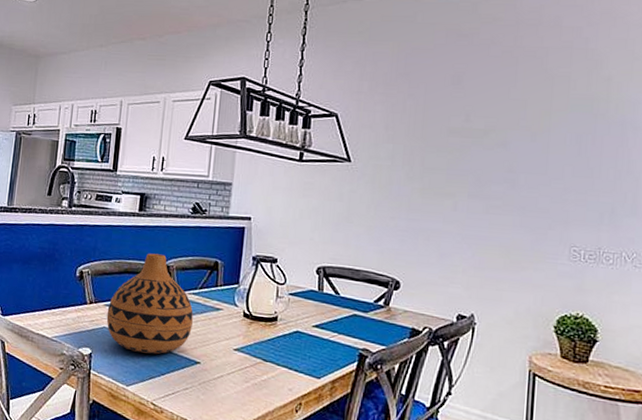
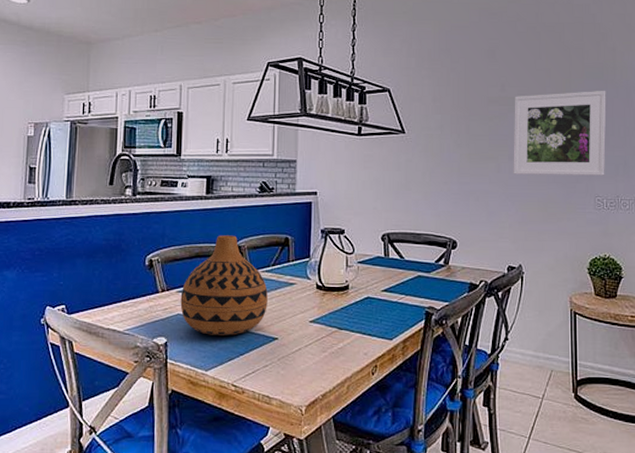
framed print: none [472,125,595,224] -> present [513,90,606,176]

